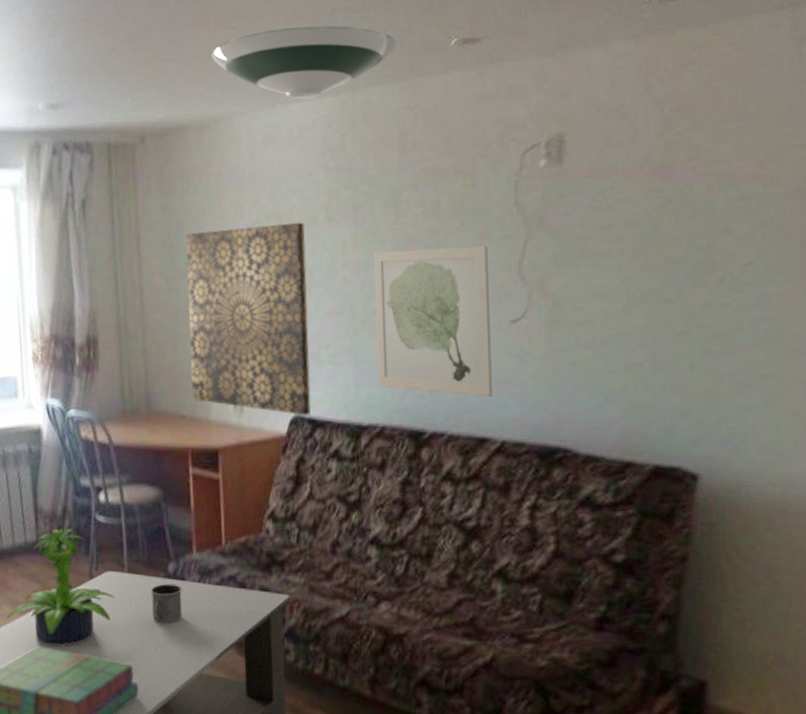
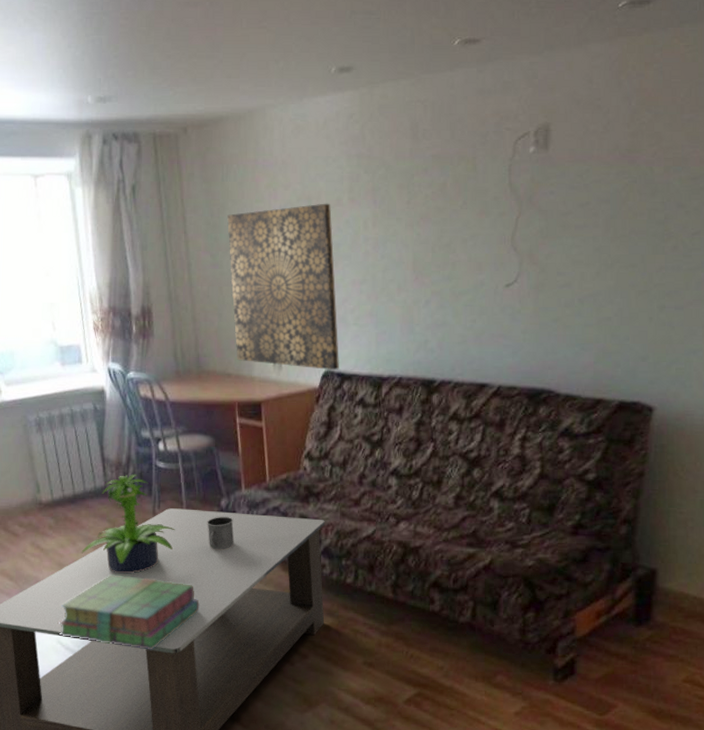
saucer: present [211,26,397,100] -> none [245,26,408,94]
wall art: present [373,246,493,398] -> none [390,221,491,350]

